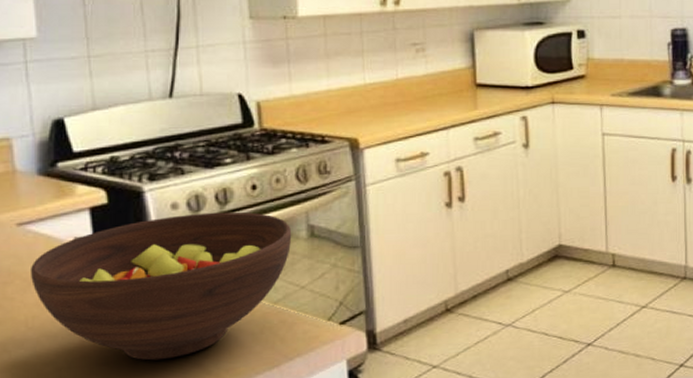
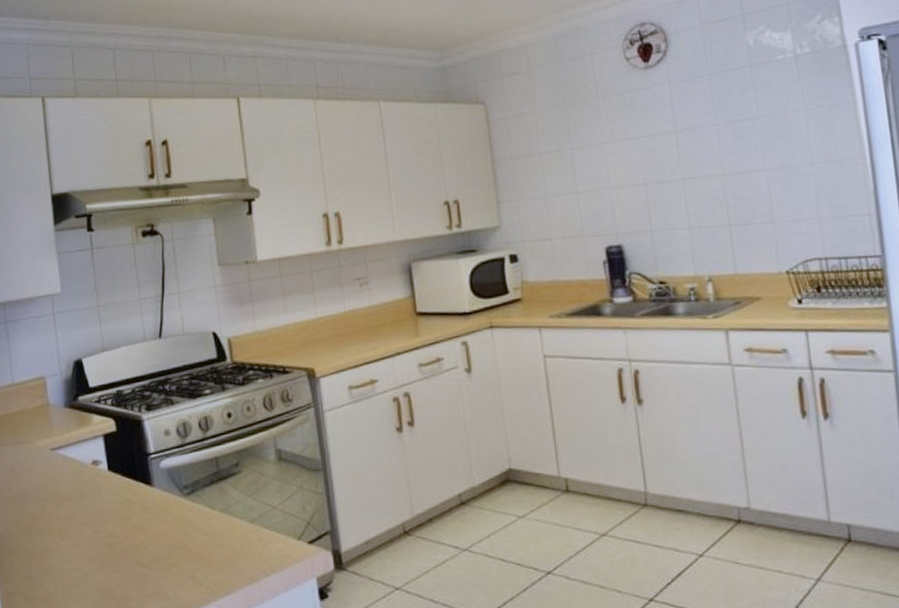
fruit bowl: present [29,211,292,361] -> none [61,437,263,571]

